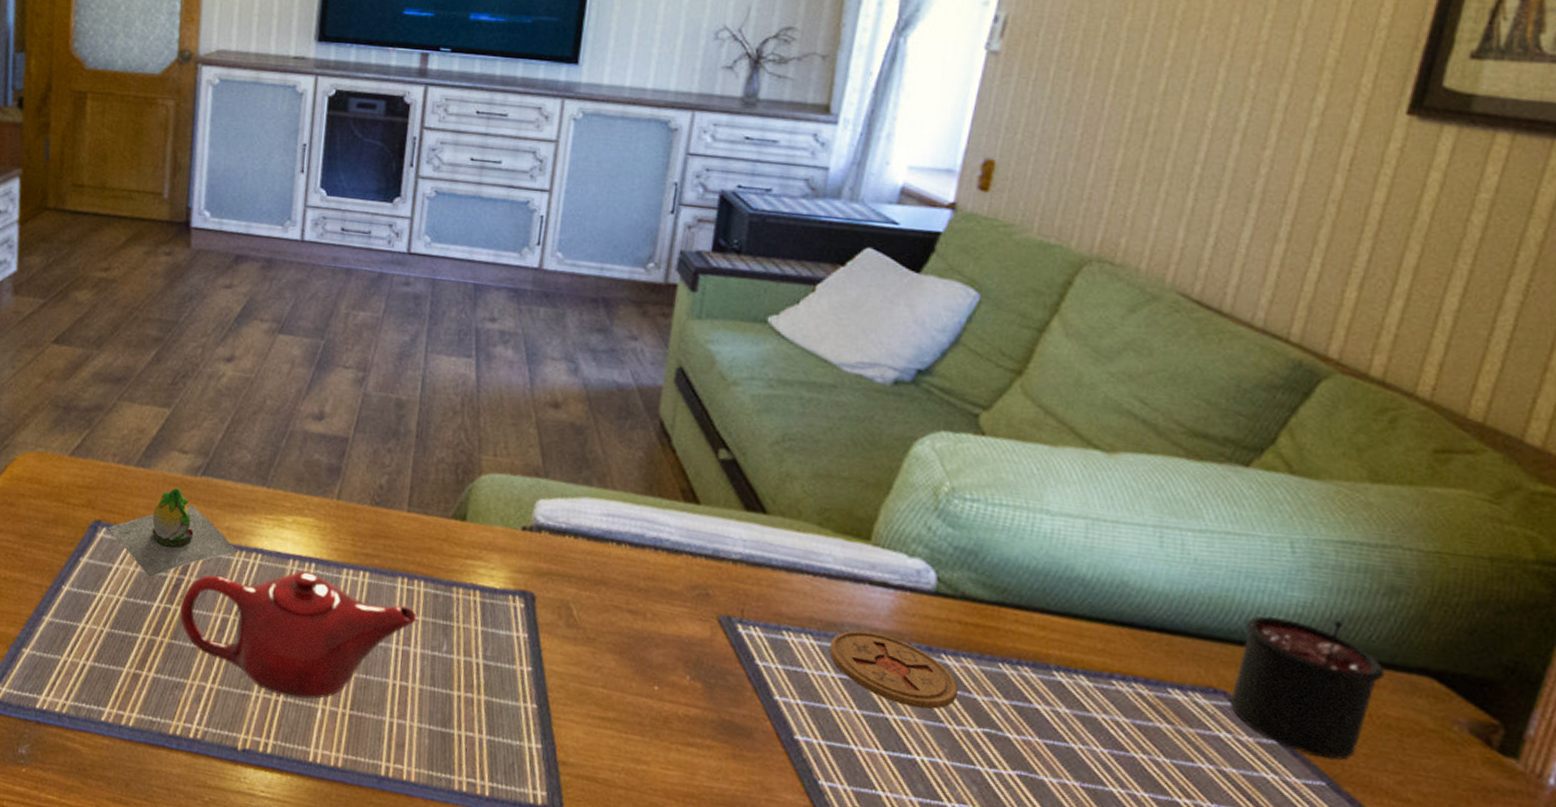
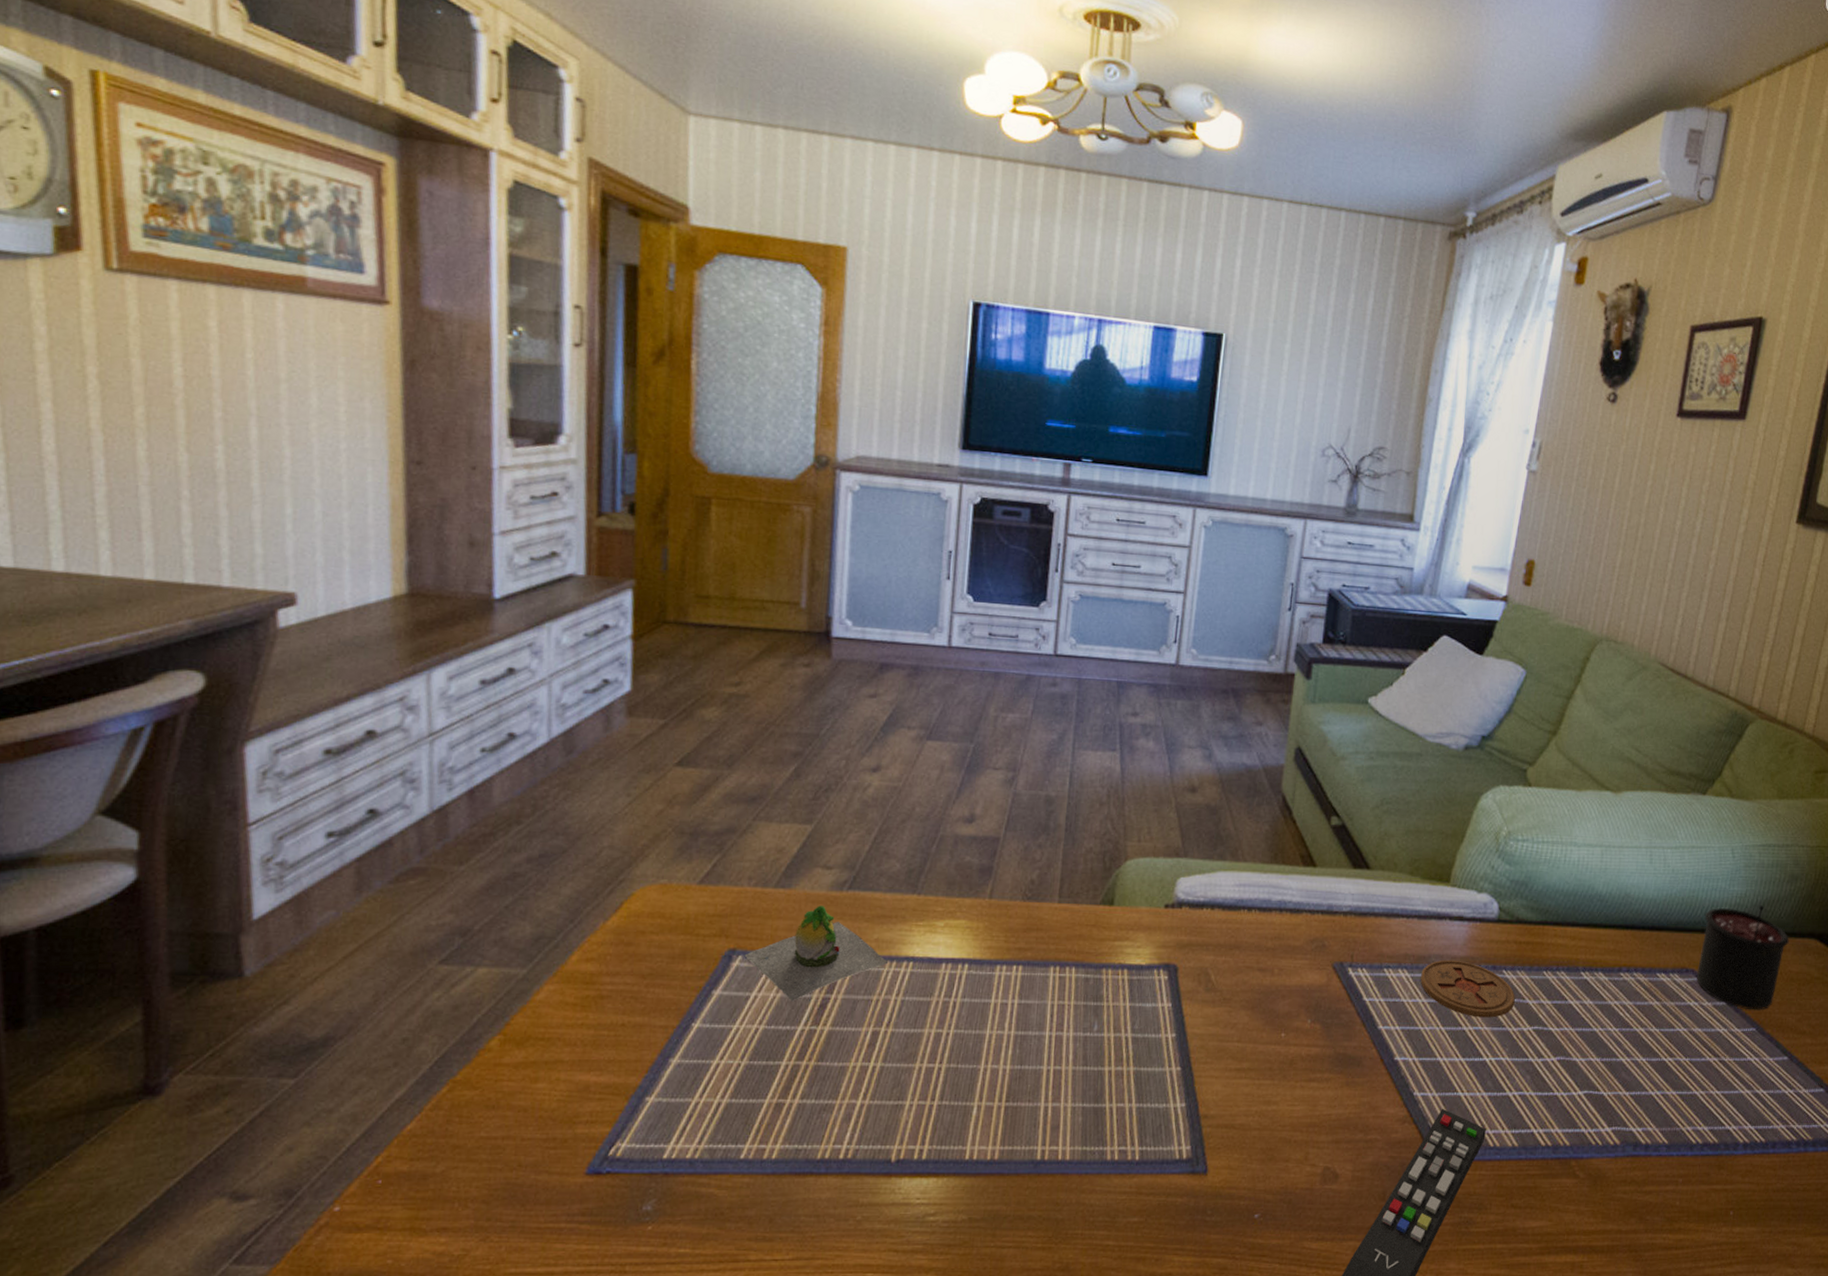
teapot: present [179,570,418,699] -> none [826,973,1070,1100]

